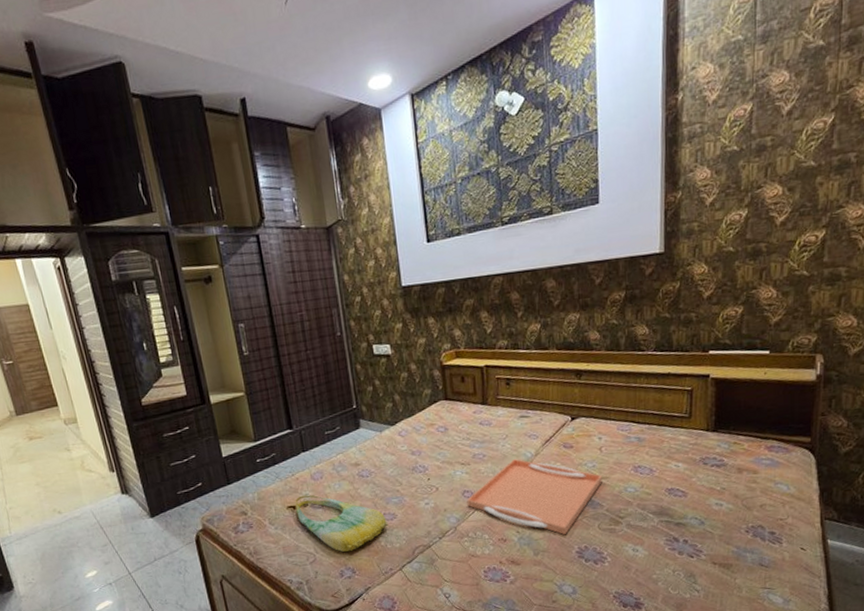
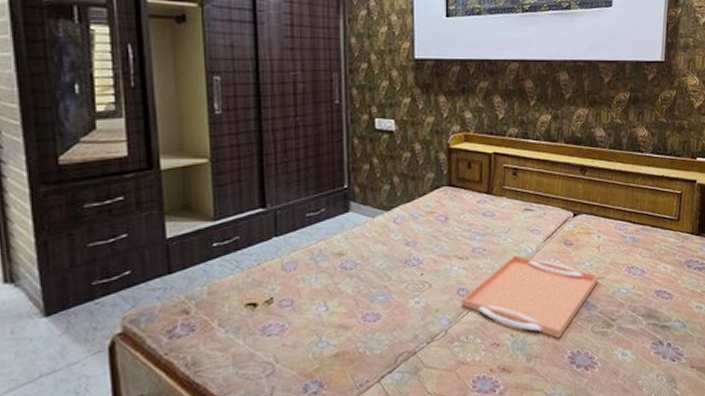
tote bag: present [295,495,389,552] -> none [257,289,370,361]

